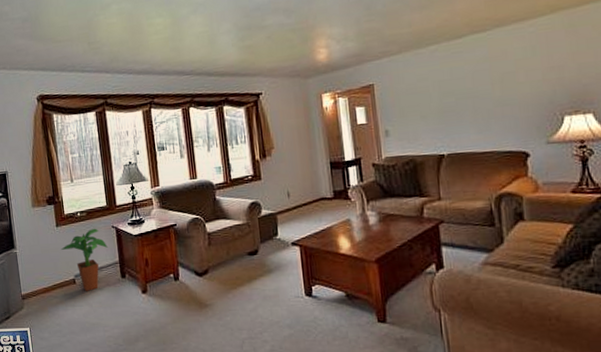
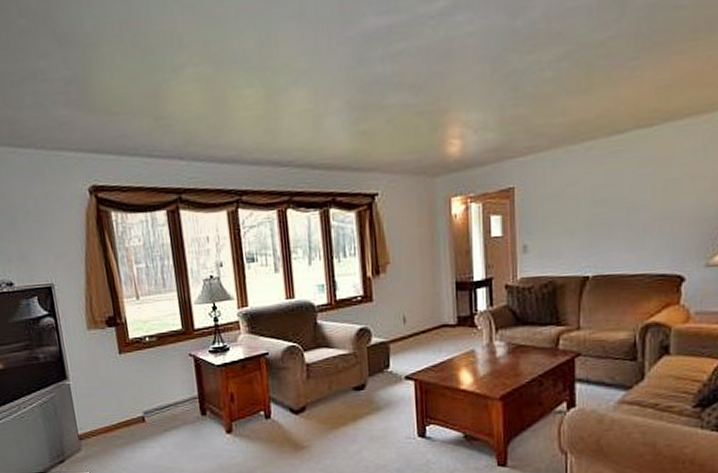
potted plant: present [61,228,108,291] -> none [125,356,184,431]

